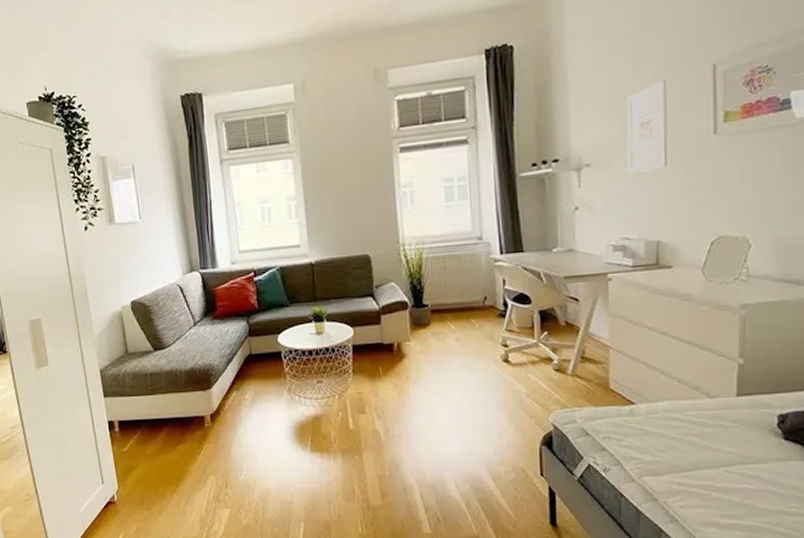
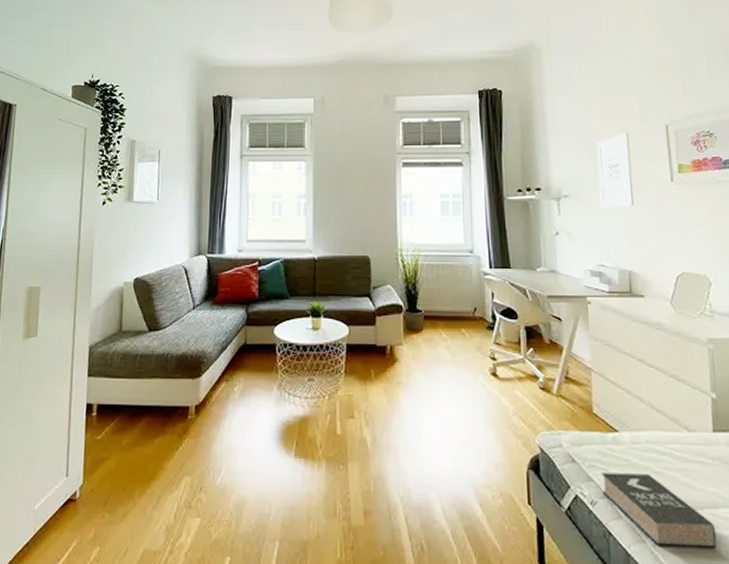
book: none [615,441,731,502] -> present [601,472,717,548]

